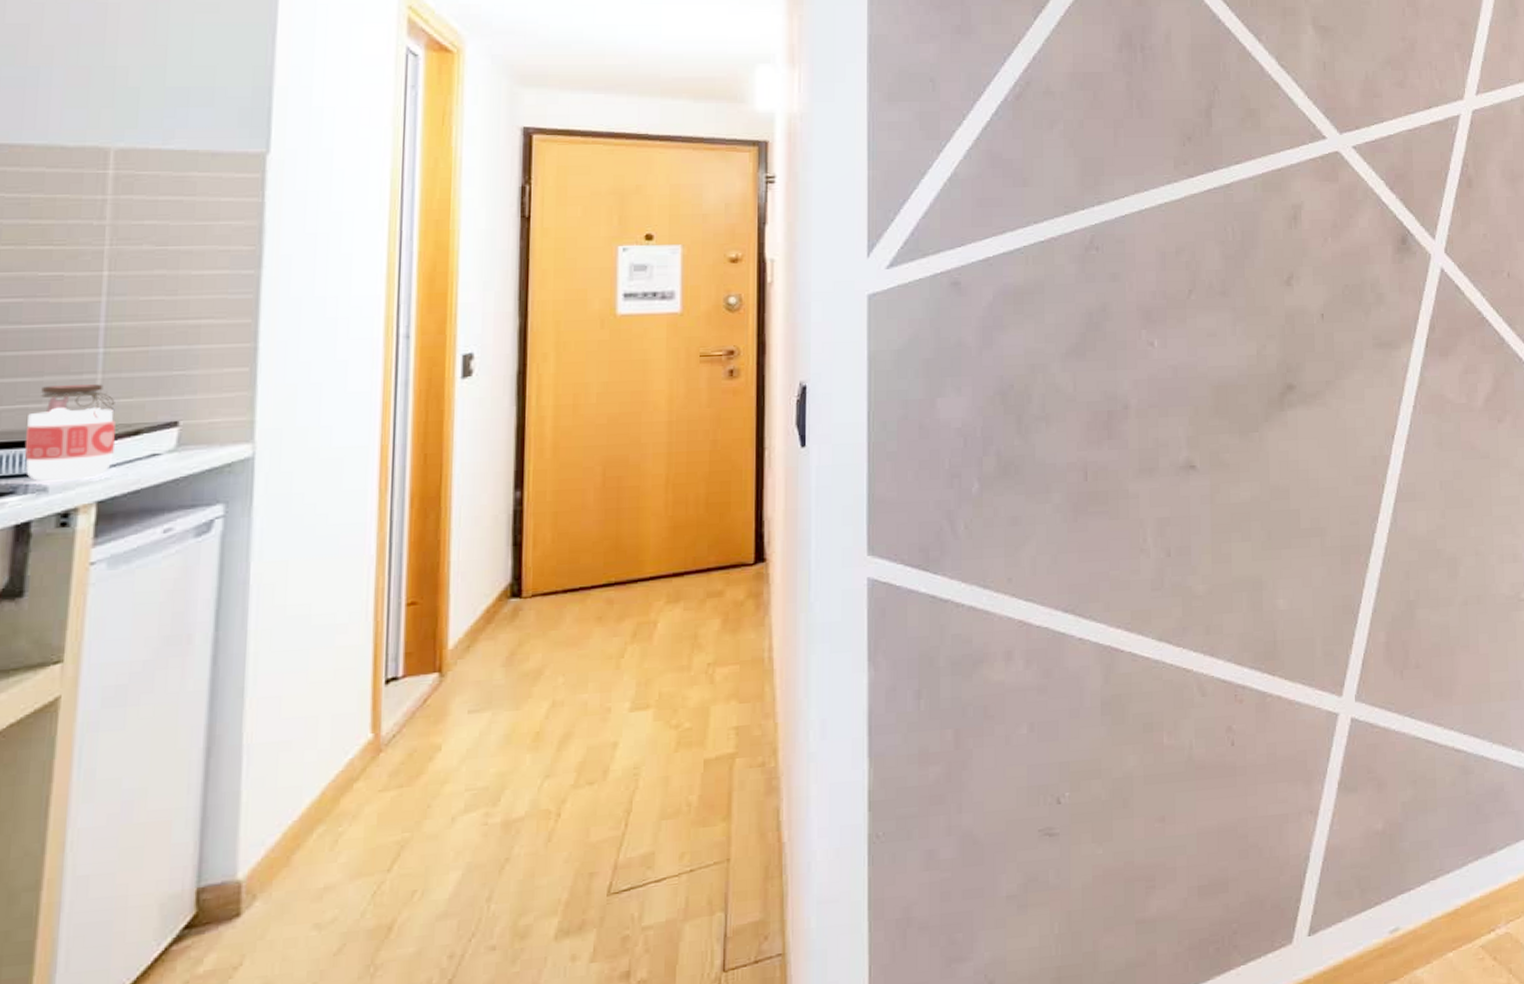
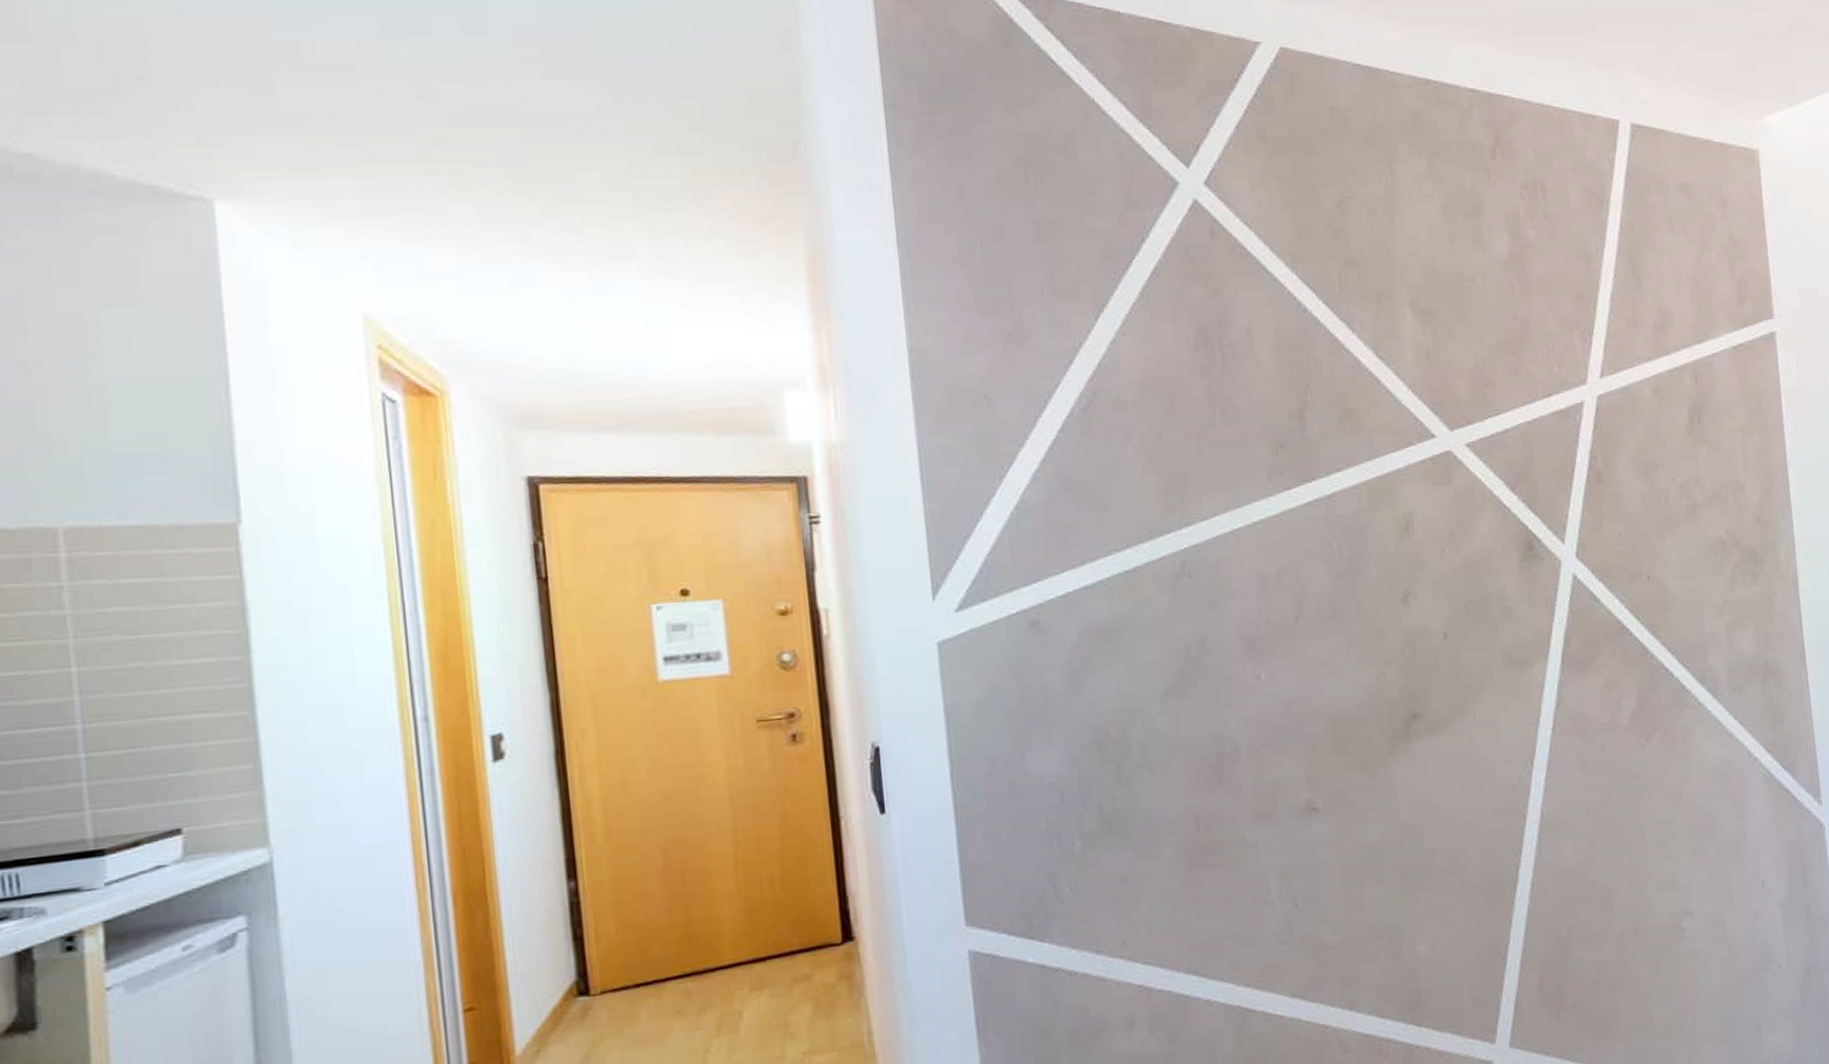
jar: present [24,384,116,482] -> none [10,793,114,904]

